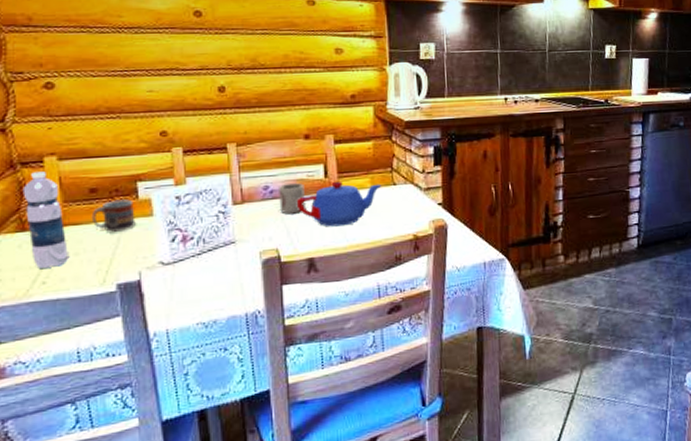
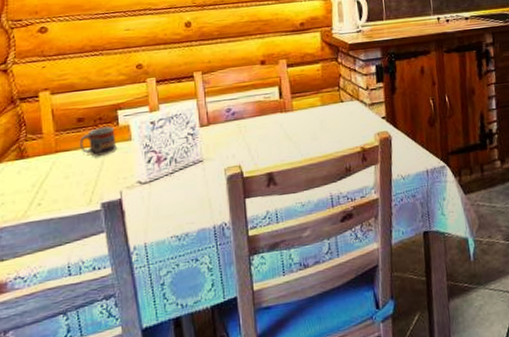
water bottle: present [22,171,68,268] -> none [21,105,60,191]
cup: present [279,182,305,214] -> none [240,104,263,134]
teapot: present [296,181,382,227] -> none [255,100,331,144]

